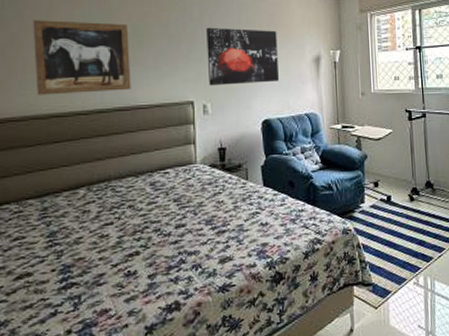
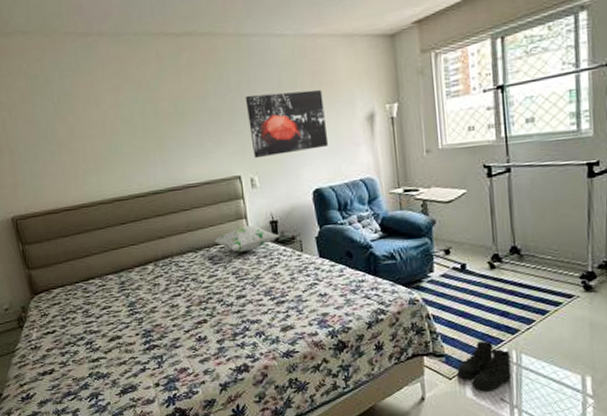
wall art: present [33,20,131,96] -> none [85,103,180,182]
decorative pillow: none [158,151,227,178] -> present [213,225,280,252]
boots: none [382,268,427,319] -> present [457,340,512,392]

